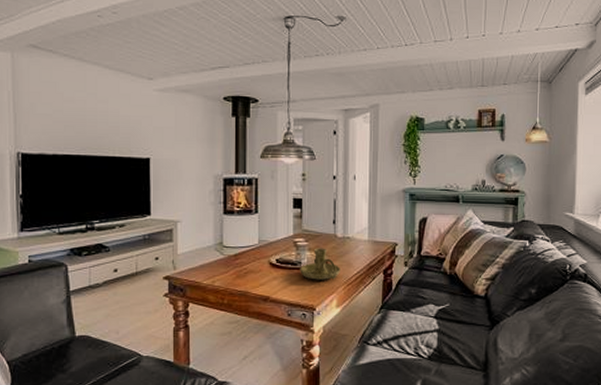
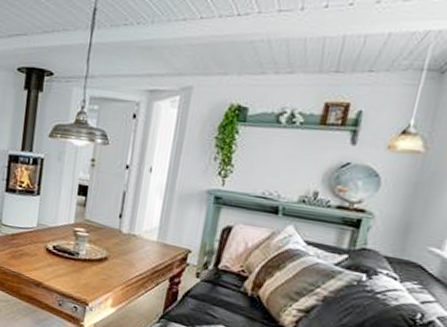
candle holder: present [300,248,340,280] -> none [76,241,121,278]

